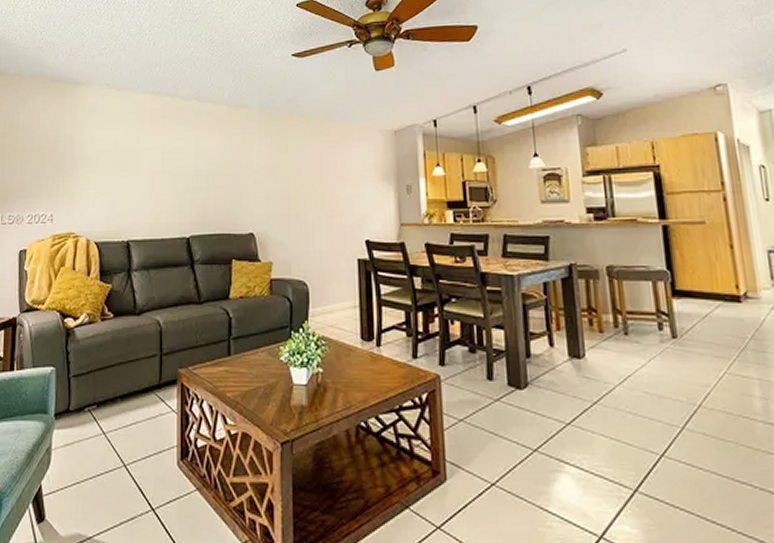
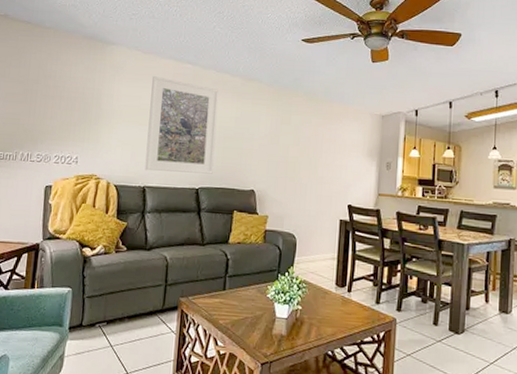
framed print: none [127,114,204,223] -> present [145,76,219,174]

